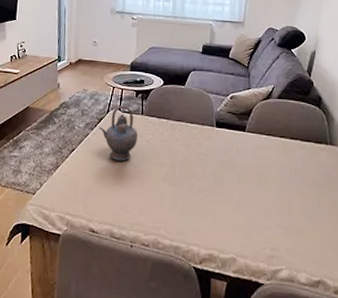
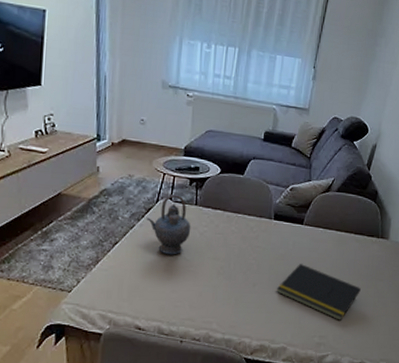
notepad: none [222,171,312,232] -> present [276,264,361,321]

